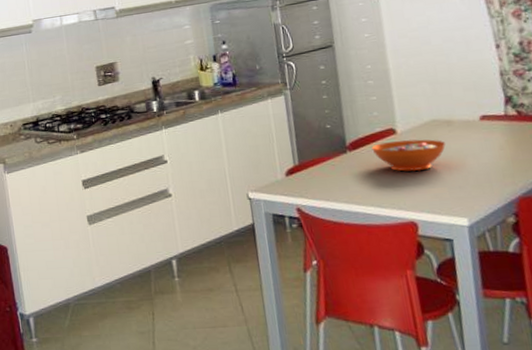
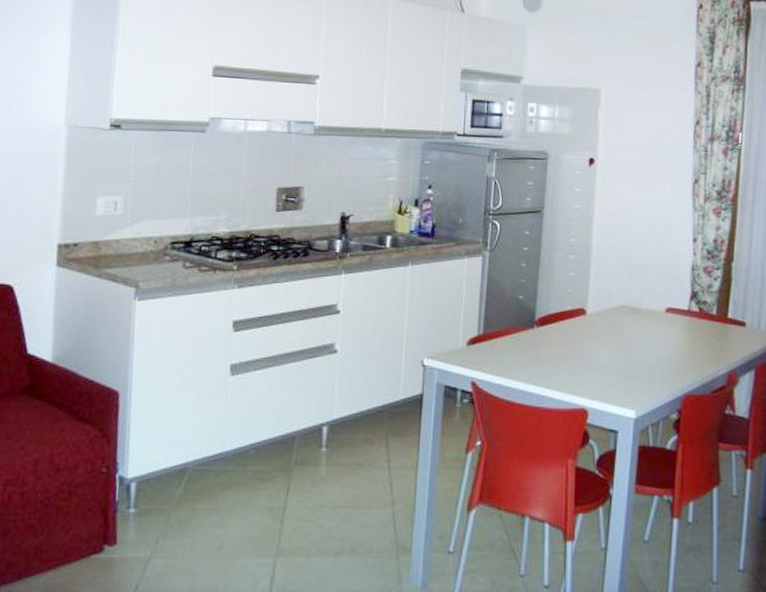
decorative bowl: present [371,139,446,172] -> none [559,322,629,356]

